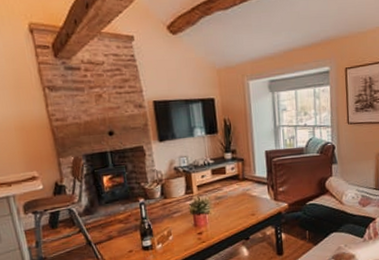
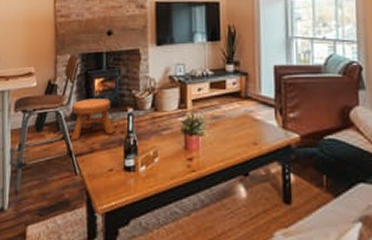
stool: none [84,193,130,232] -> present [71,99,115,141]

